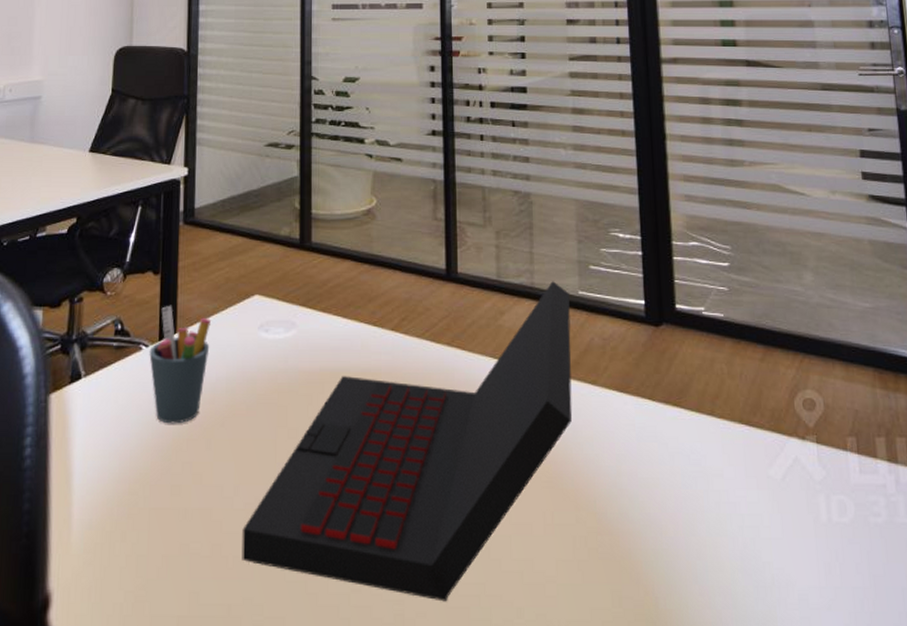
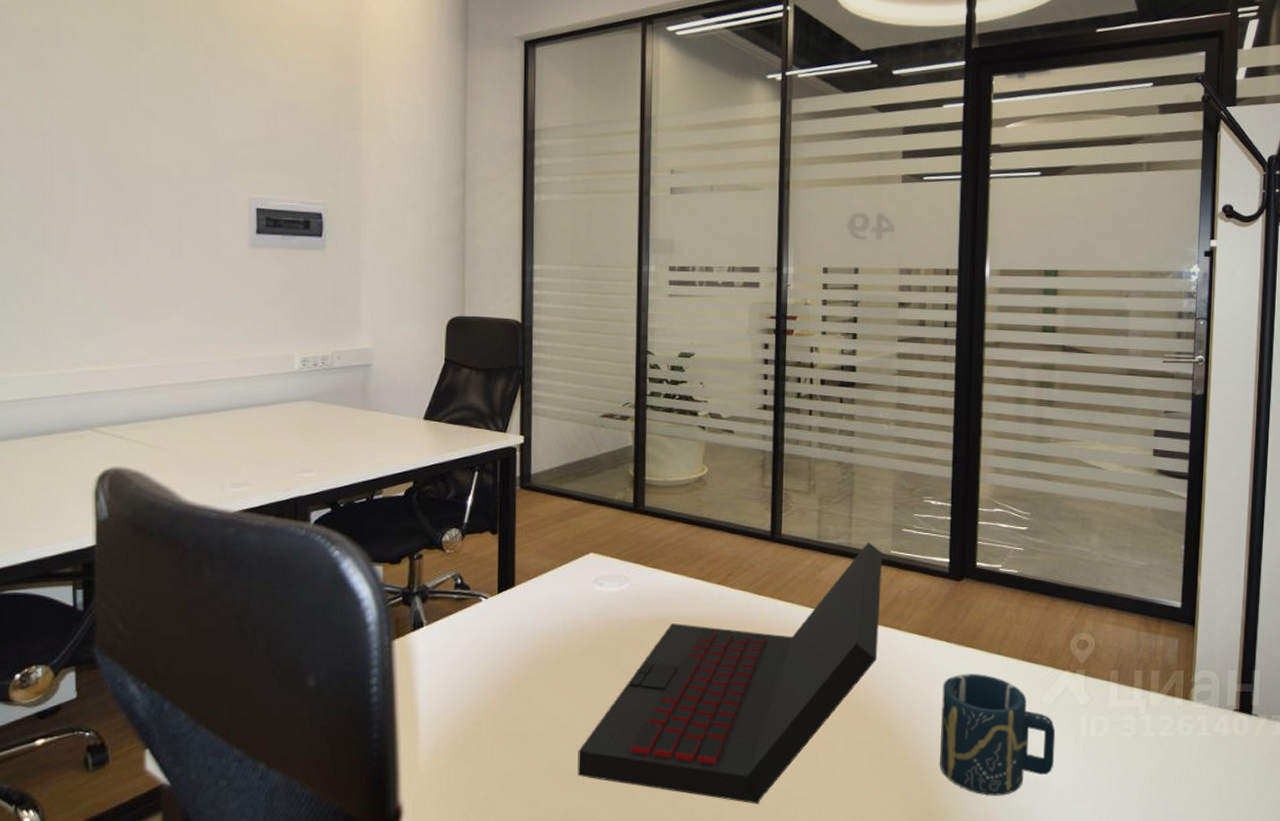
pen holder: present [149,305,211,424] -> none [489,561,547,665]
cup: none [650,440,793,598] -> present [940,674,1056,796]

